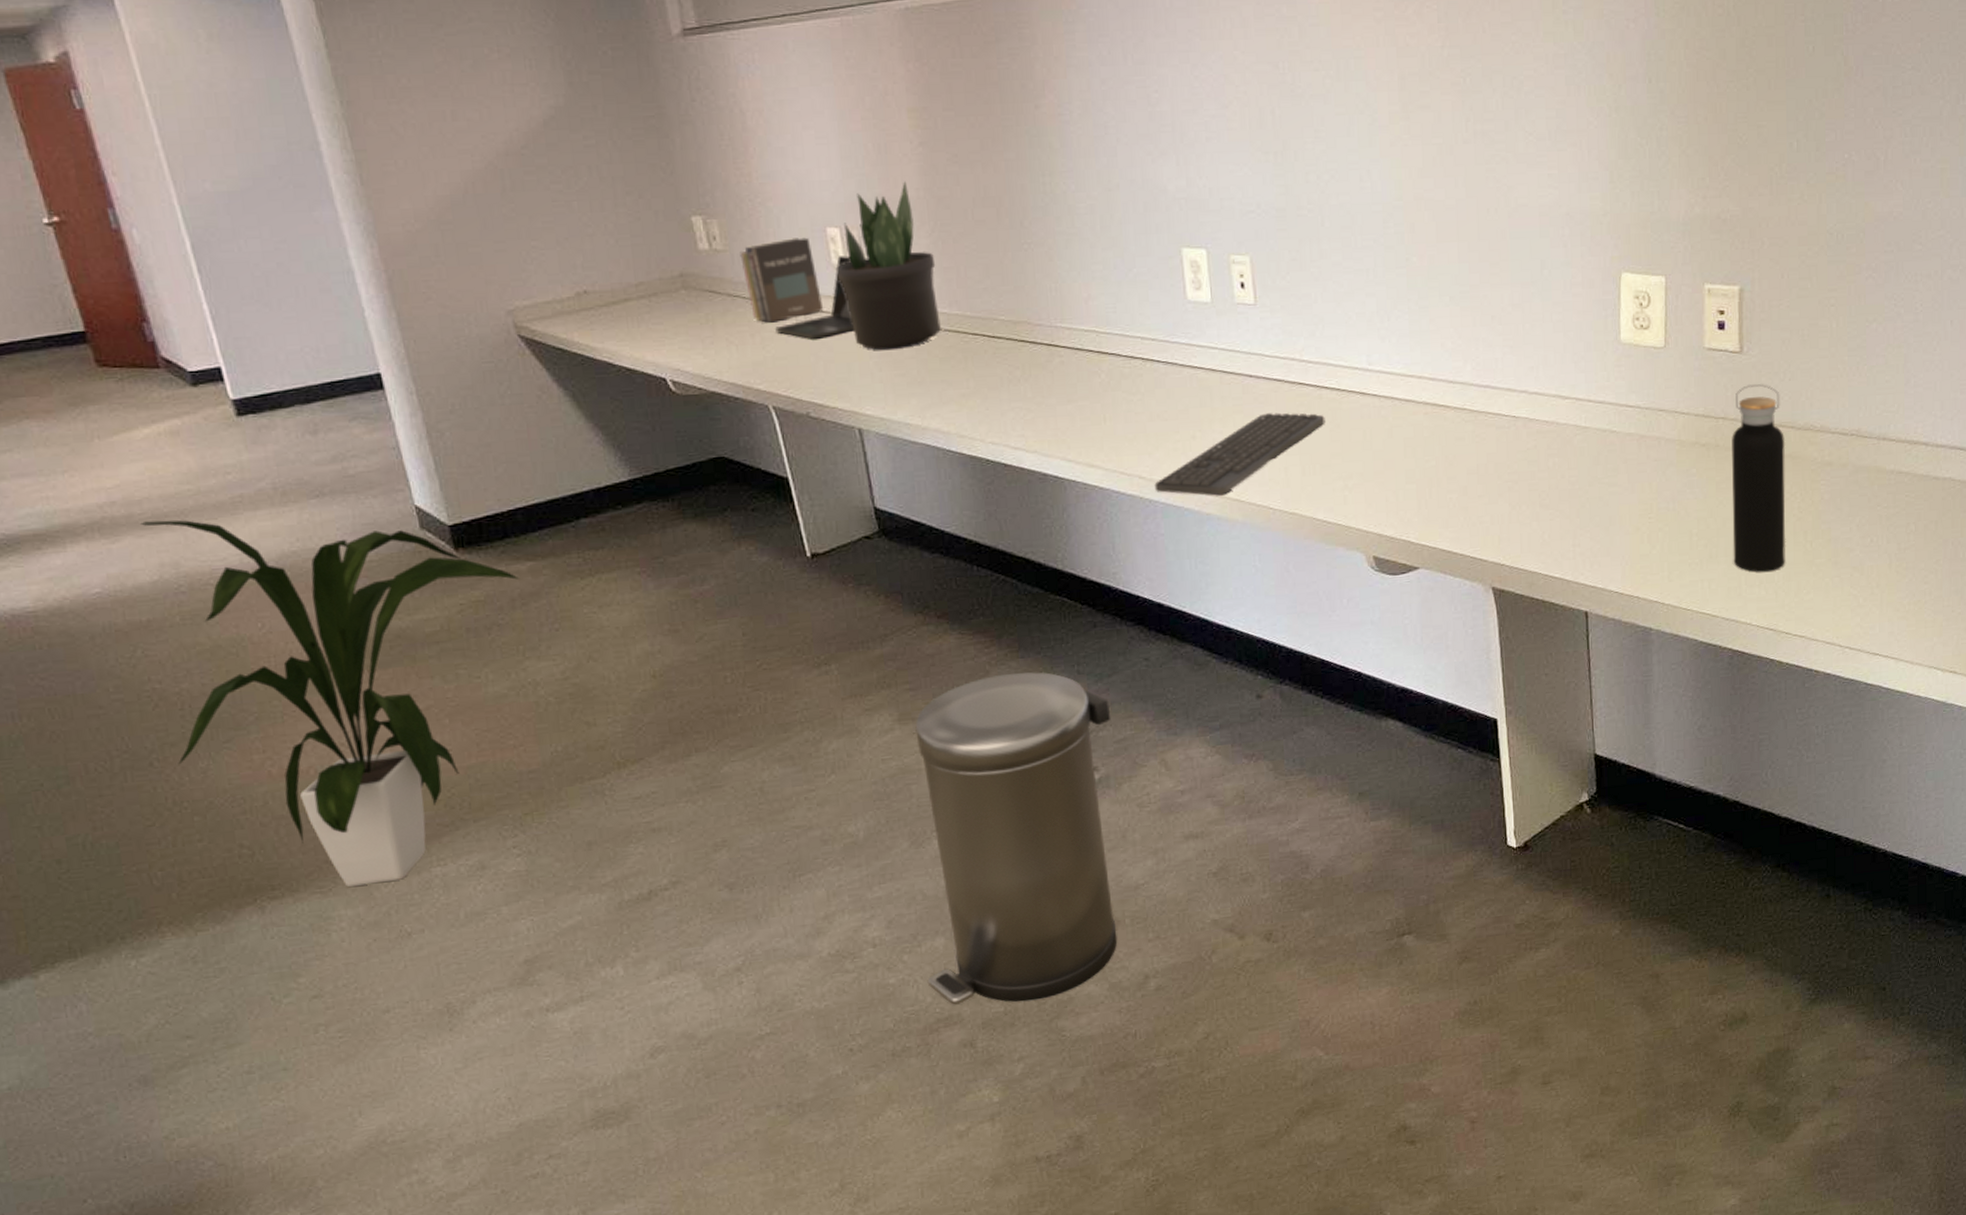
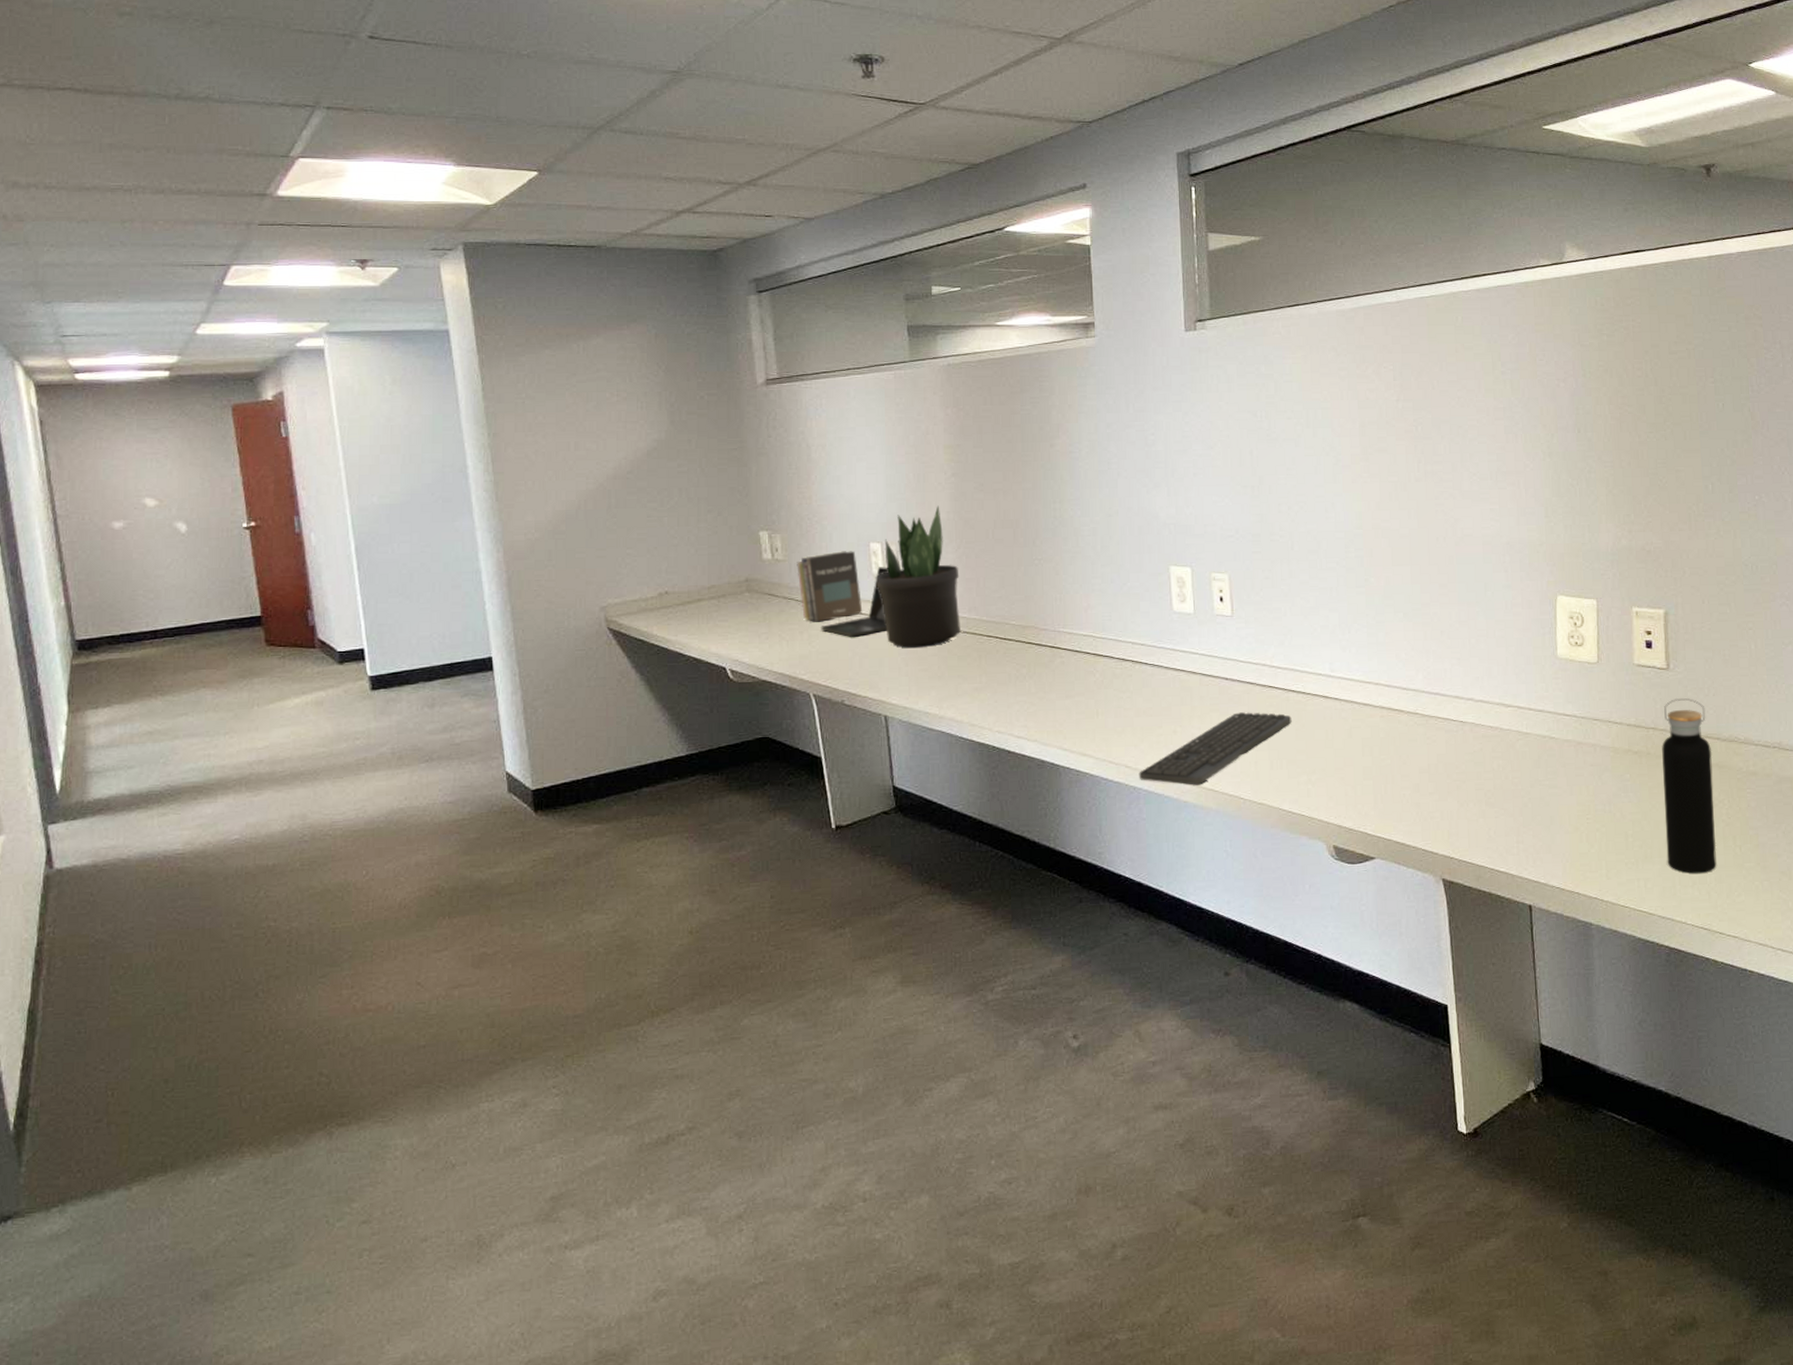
house plant: present [141,520,519,887] -> none [279,777,585,1117]
pedal bin: present [915,672,1118,1005] -> none [910,942,1092,1264]

